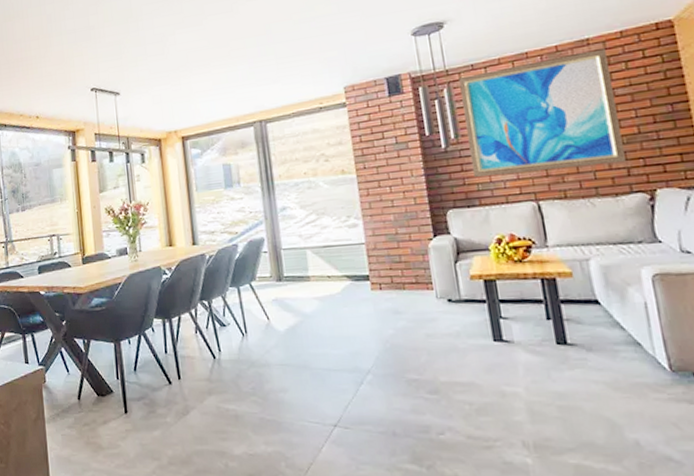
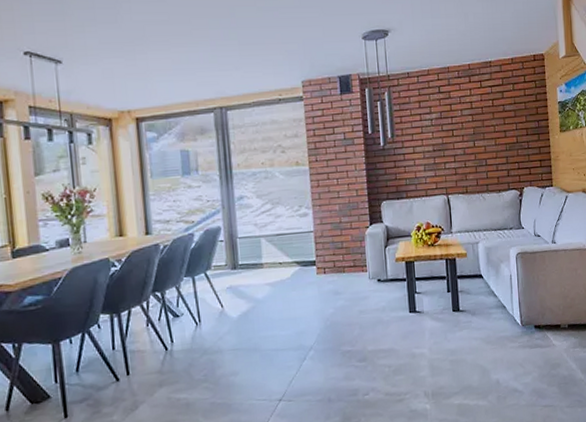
wall art: present [459,48,626,177] -> none [397,71,507,173]

